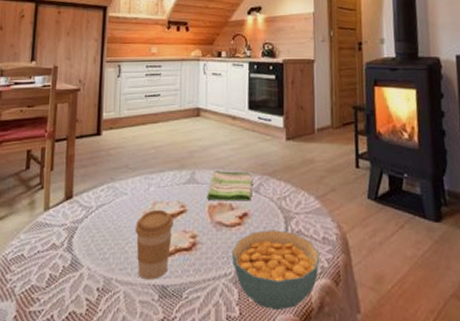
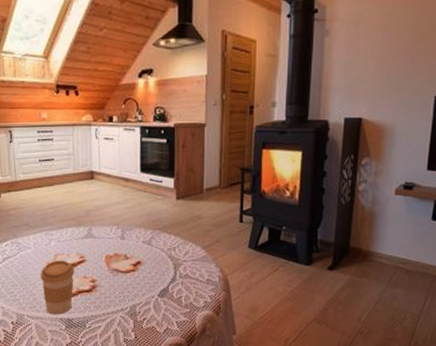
dish towel: present [207,170,252,201] -> none [103,226,145,252]
cereal bowl: present [231,230,320,311] -> none [127,274,204,335]

